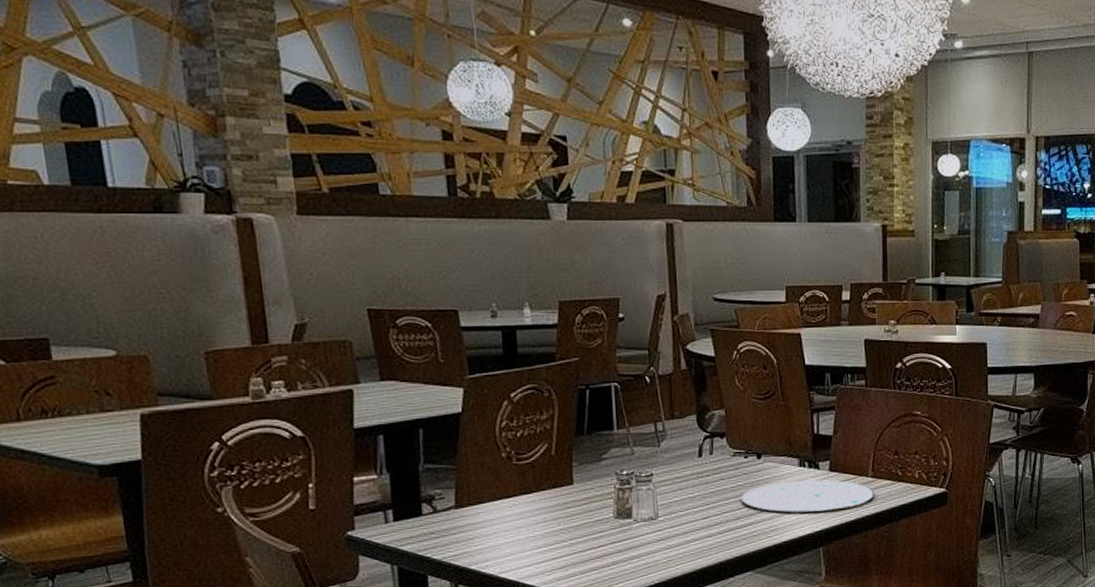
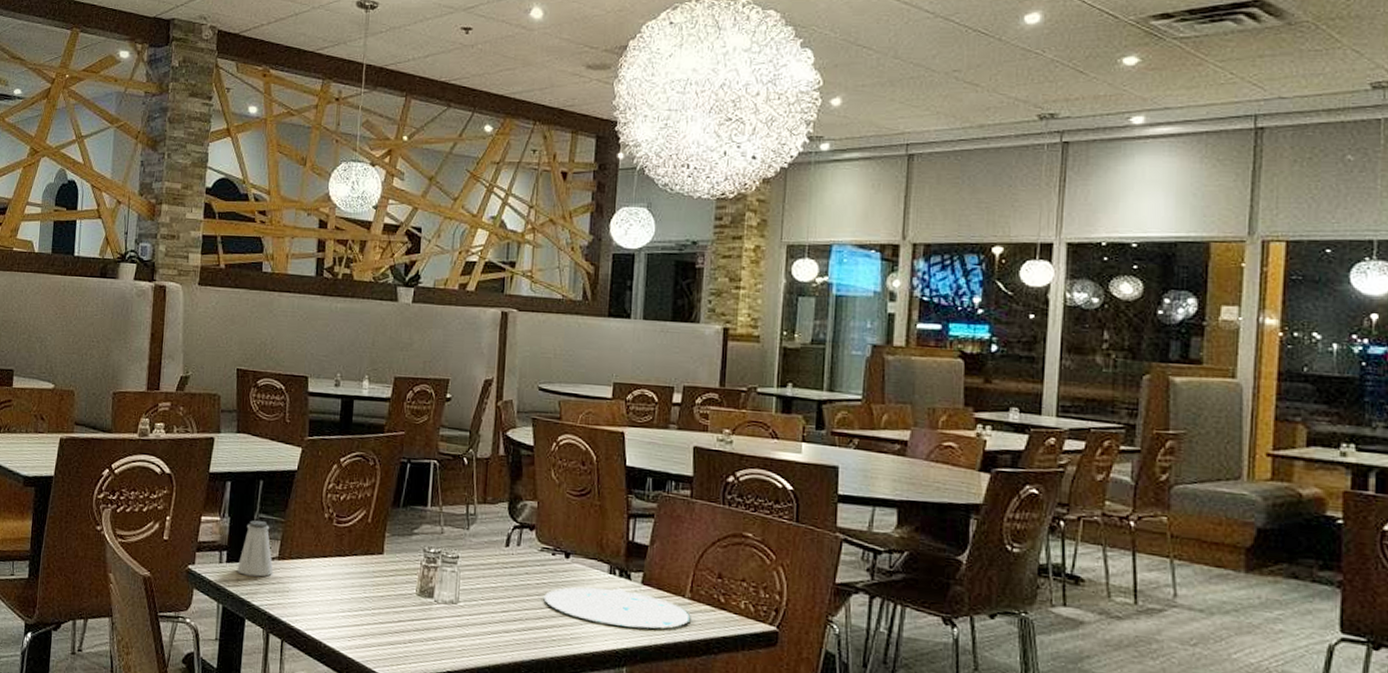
saltshaker: none [407,472,452,531] -> present [237,520,274,577]

